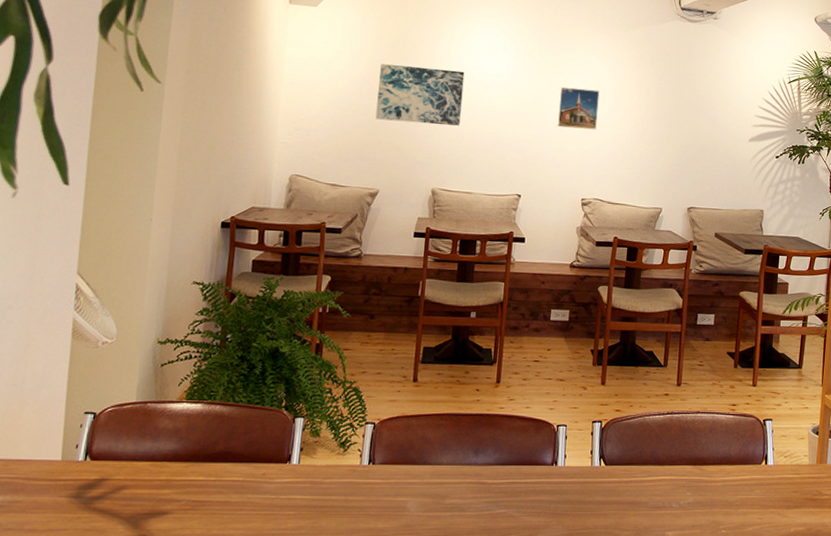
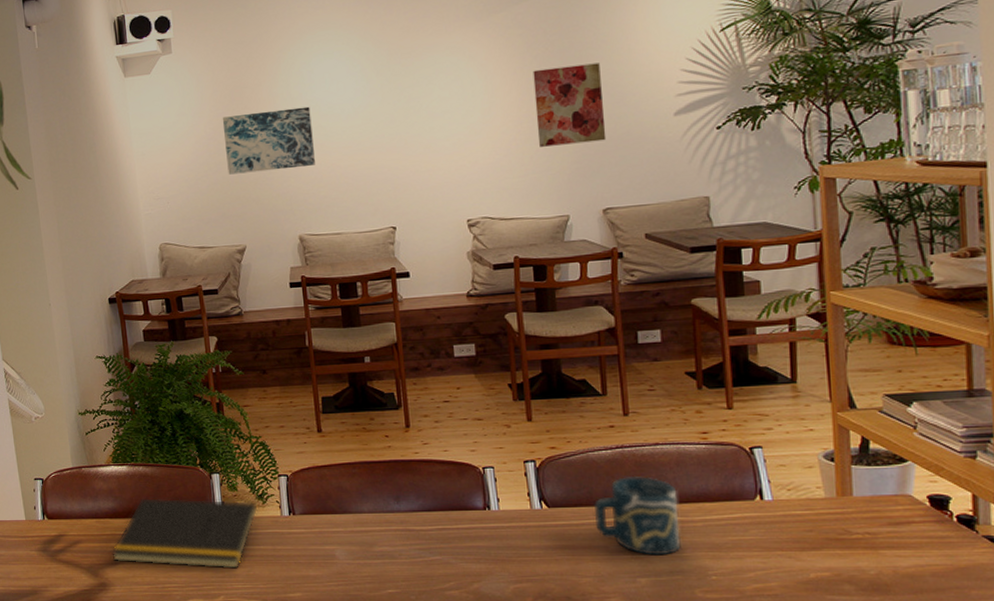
notepad: none [161,439,338,521] -> present [111,497,258,570]
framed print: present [557,86,600,130] -> none [419,94,471,145]
cup: none [640,439,707,511] -> present [593,475,681,556]
wall art: none [648,82,703,151] -> present [533,62,607,147]

